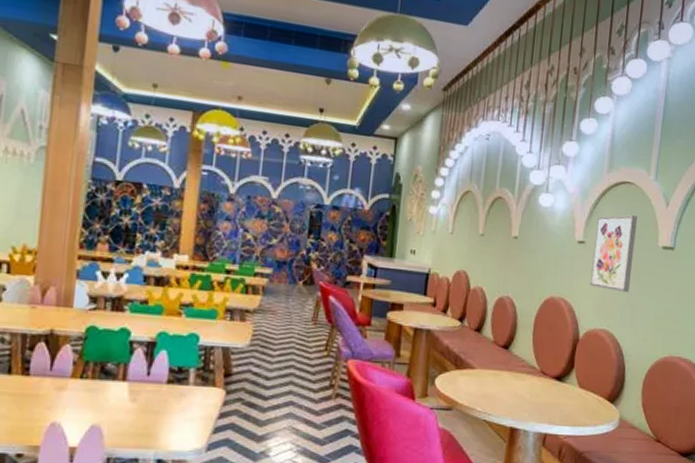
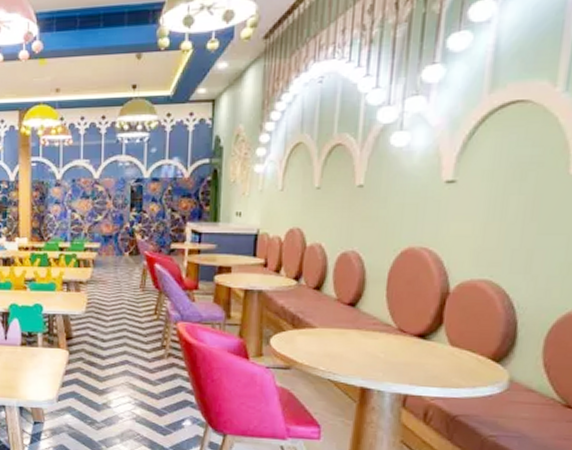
wall art: present [590,215,637,293] -> none [464,141,536,235]

